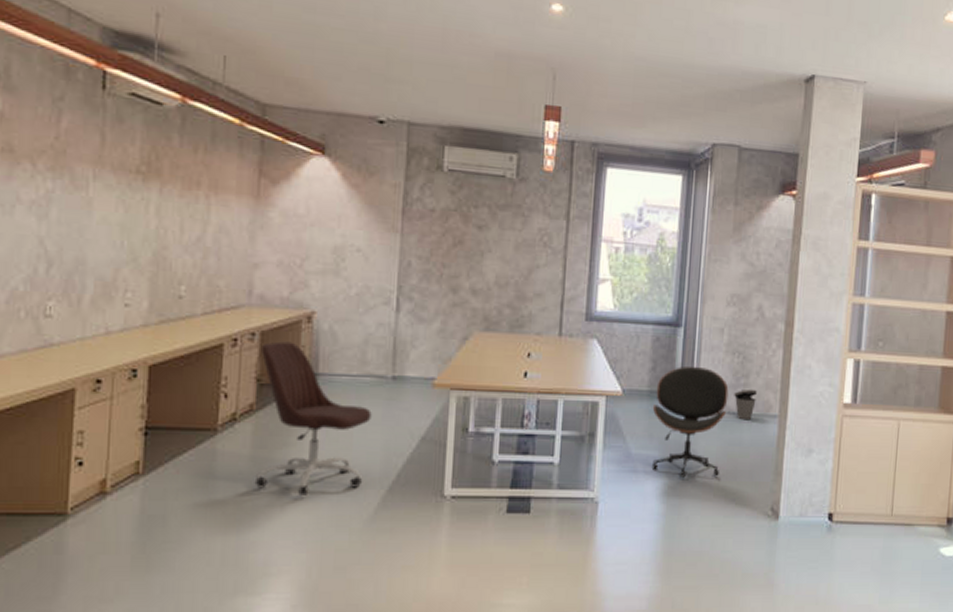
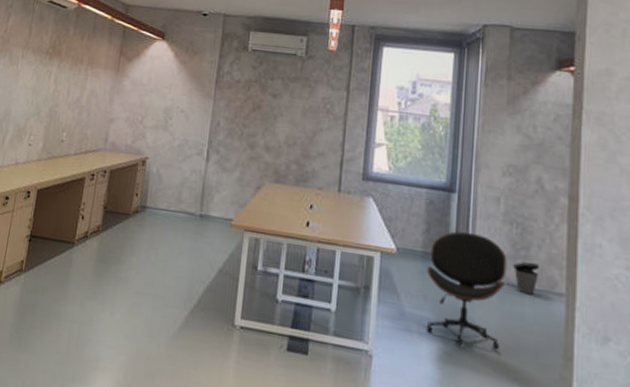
office chair: present [254,341,372,497] -> none [94,178,182,308]

